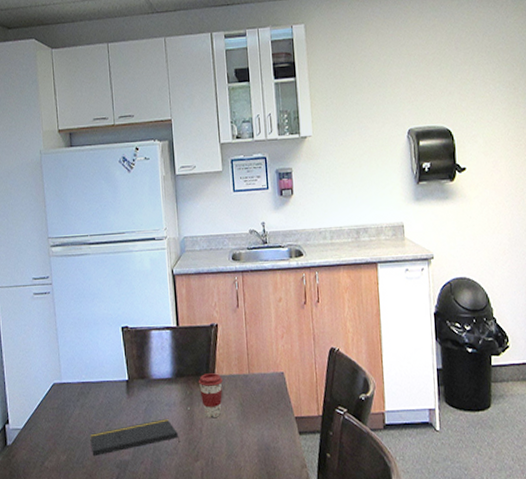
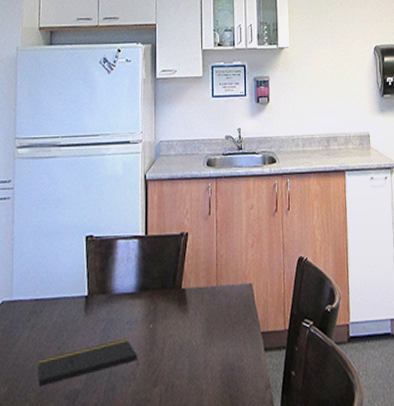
coffee cup: present [198,373,223,419] -> none [163,286,189,337]

